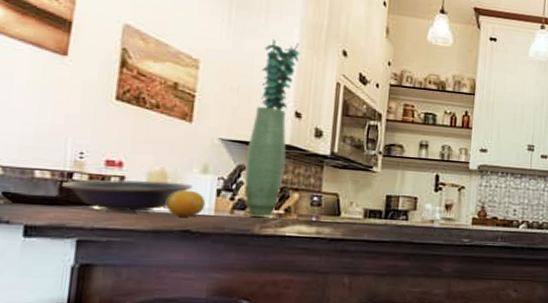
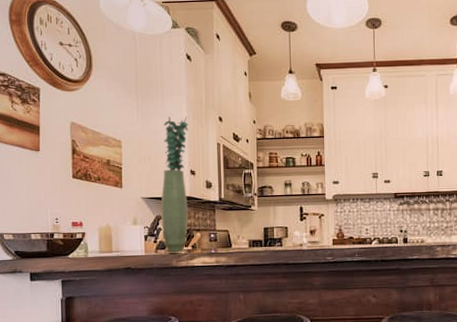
bowl: present [62,179,193,212] -> none [48,233,129,258]
fruit: present [166,190,206,217] -> none [113,238,138,258]

